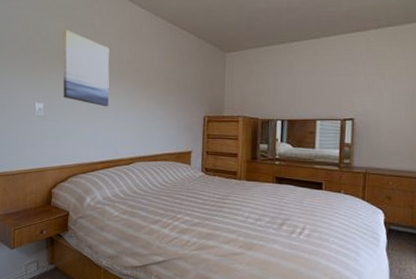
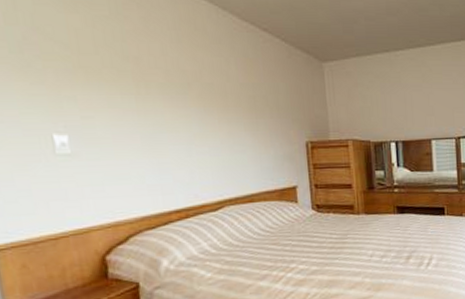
wall art: present [62,30,110,107] -> none [81,25,174,136]

